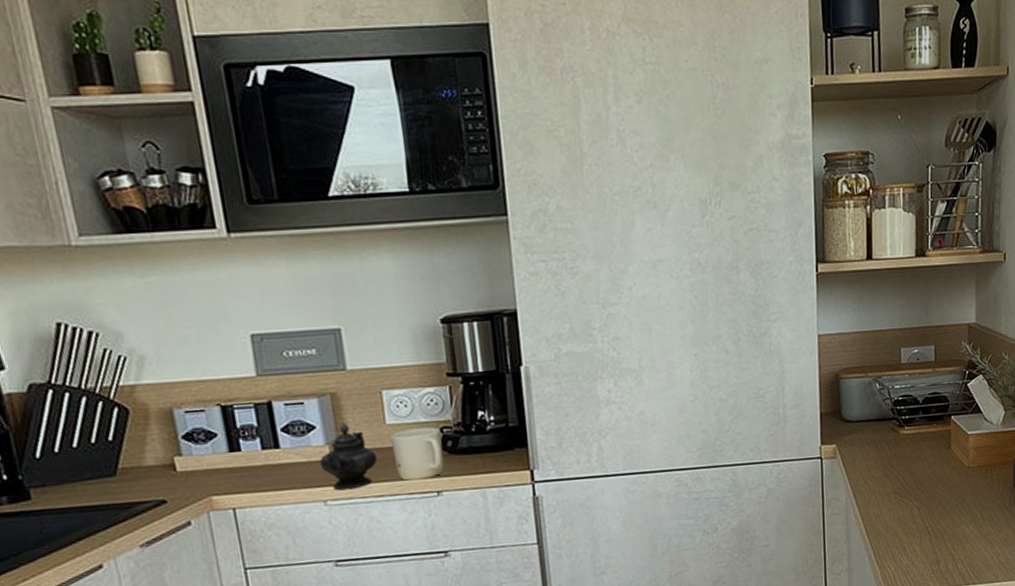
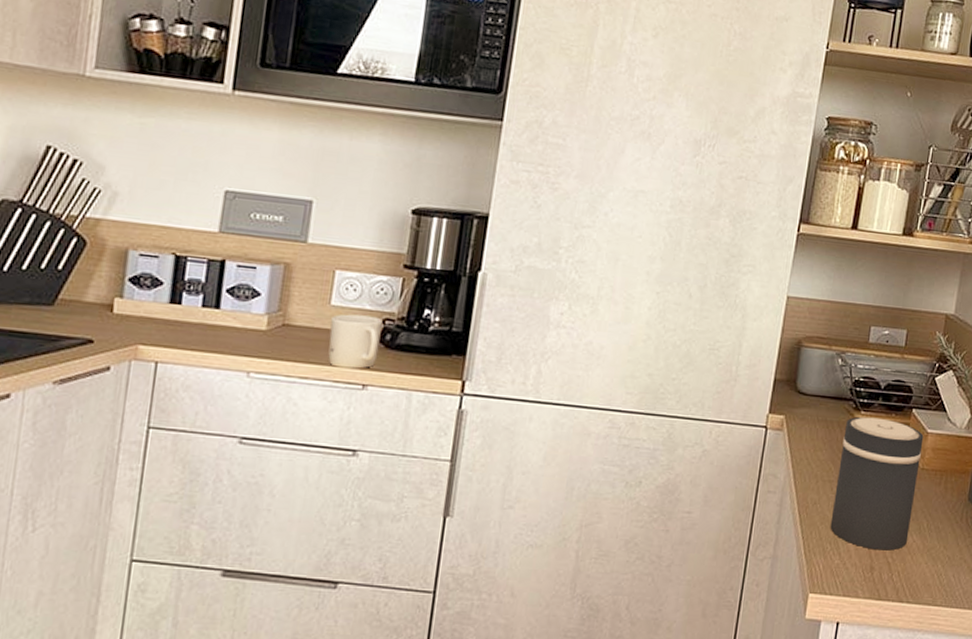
teapot: present [319,422,378,491] -> none [254,295,313,366]
cylinder: none [893,429,966,546] -> present [830,416,924,551]

